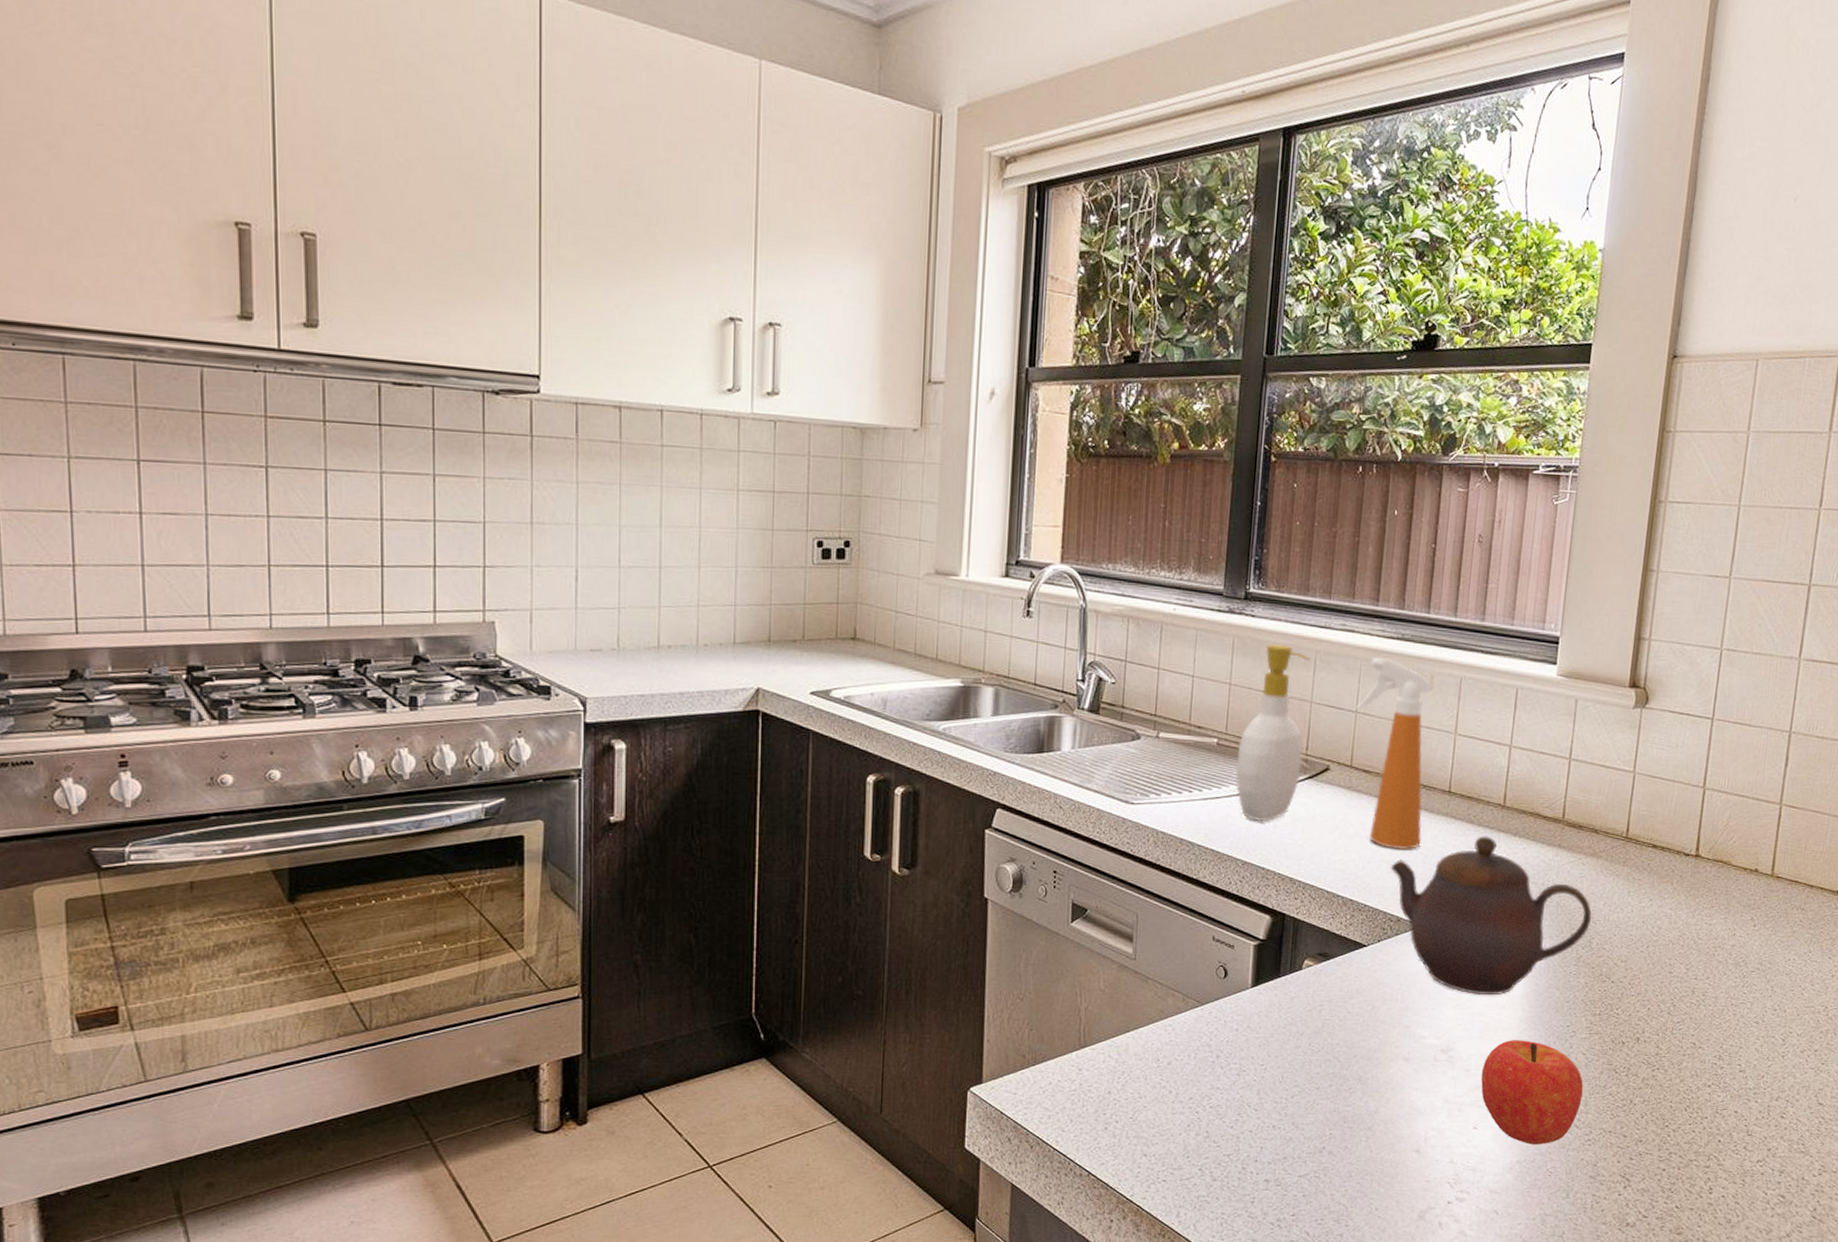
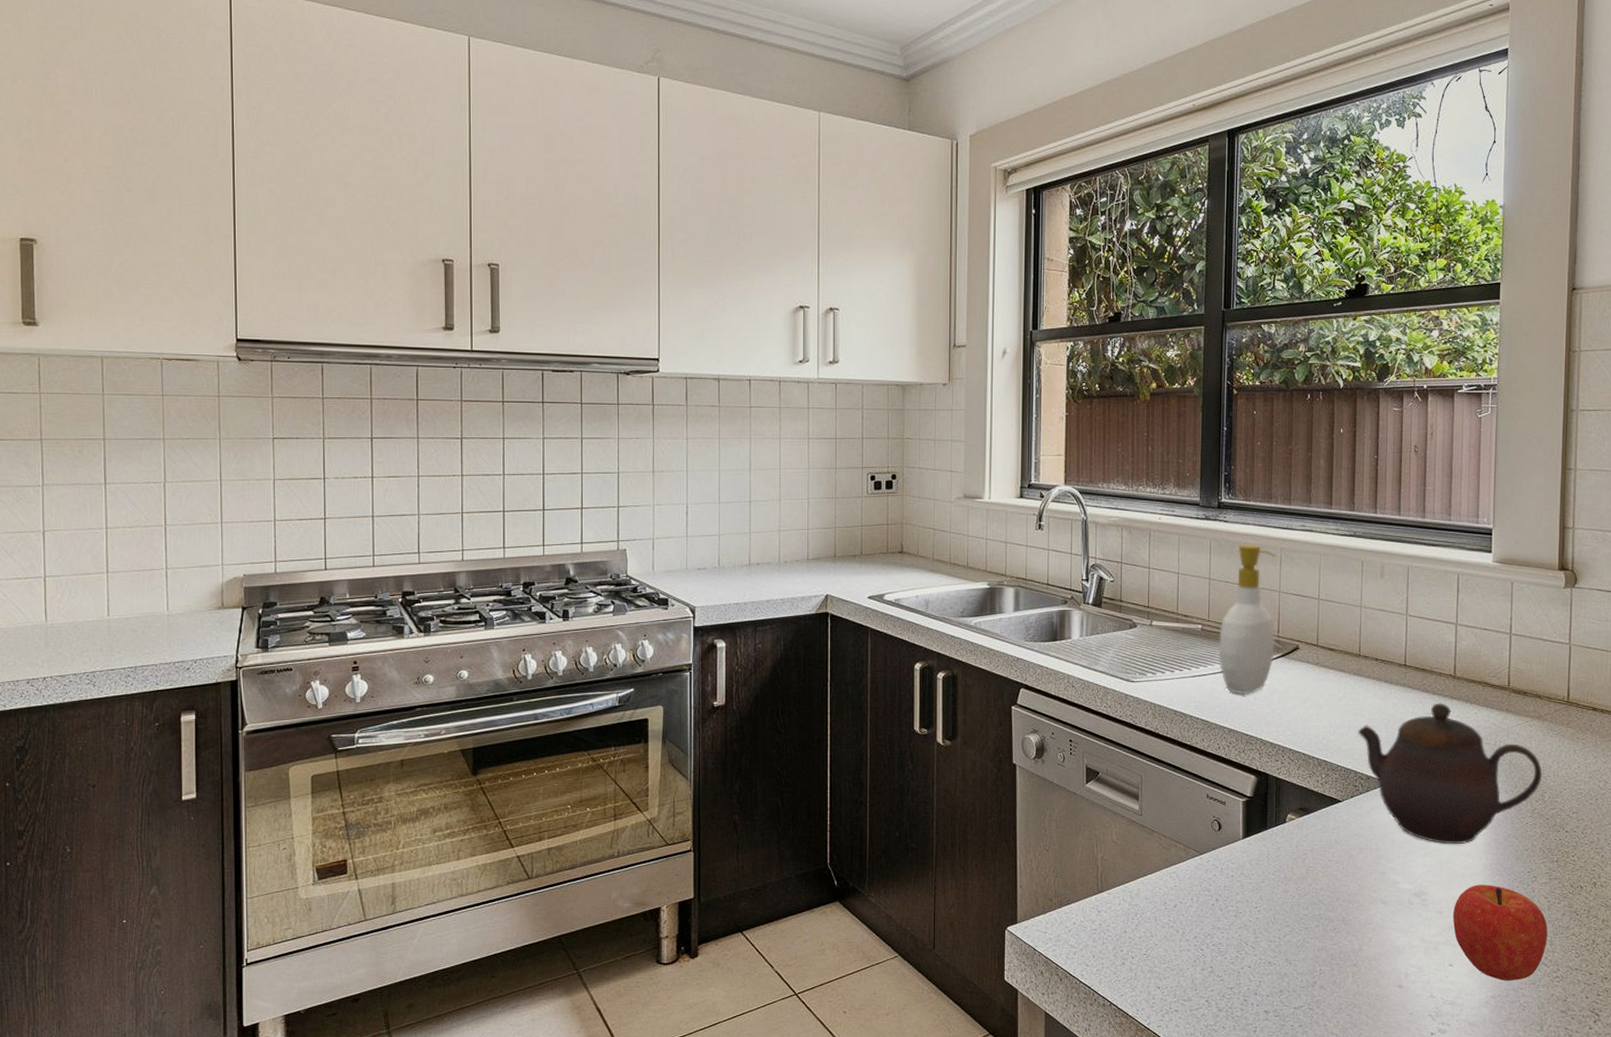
spray bottle: present [1355,658,1434,850] -> none [1318,553,1385,717]

